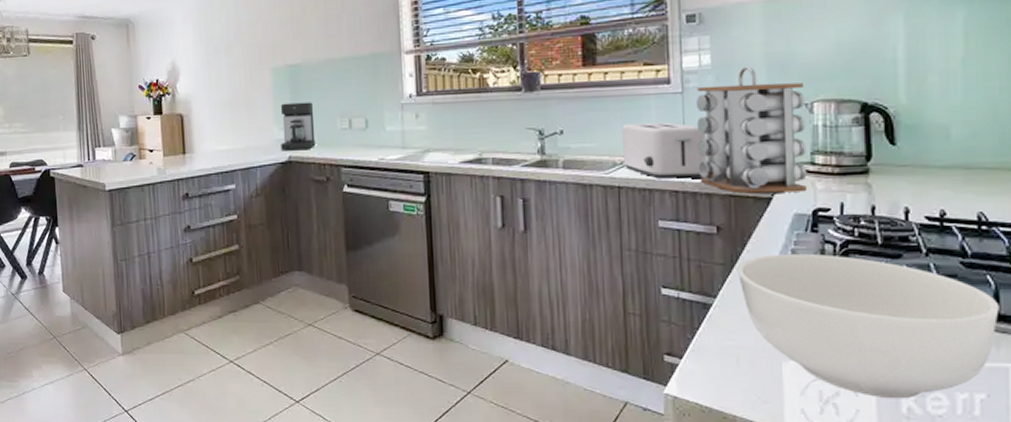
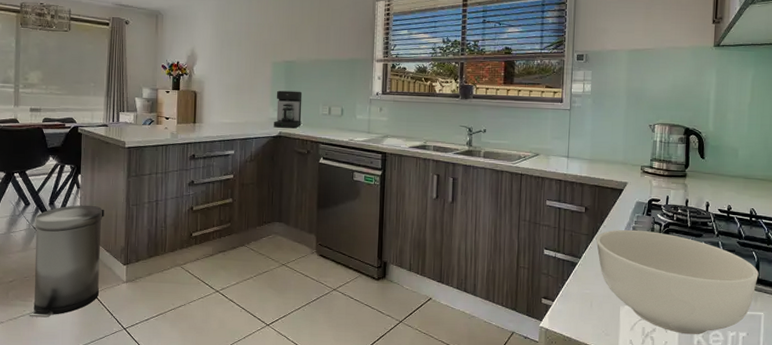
pedal bin: none [12,263,92,401] -> present [29,204,105,318]
toaster: present [622,122,708,179] -> none [526,129,584,172]
spice rack: present [695,66,808,195] -> none [576,95,650,187]

